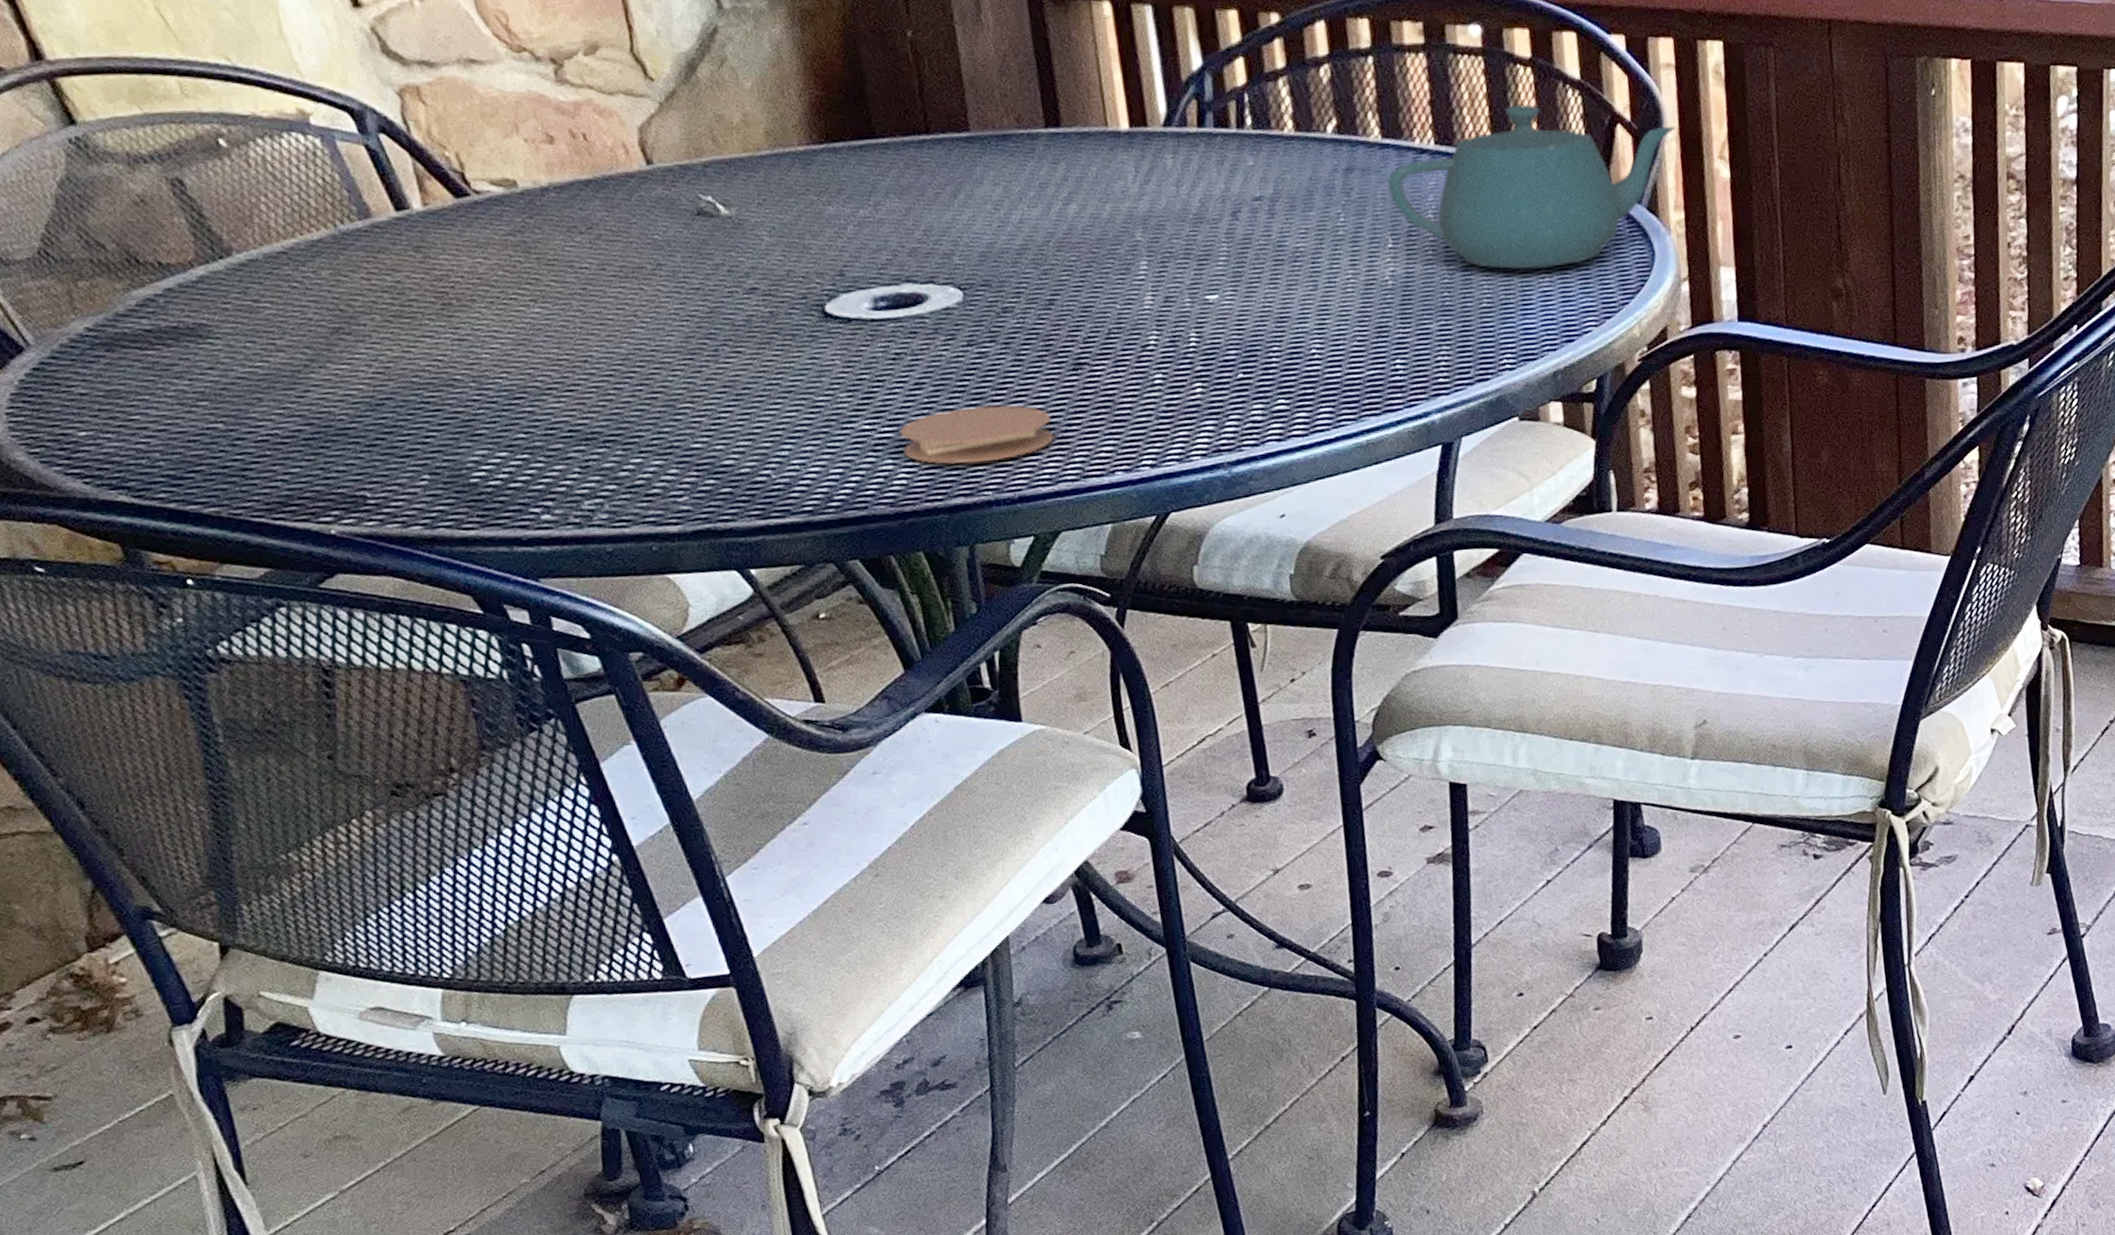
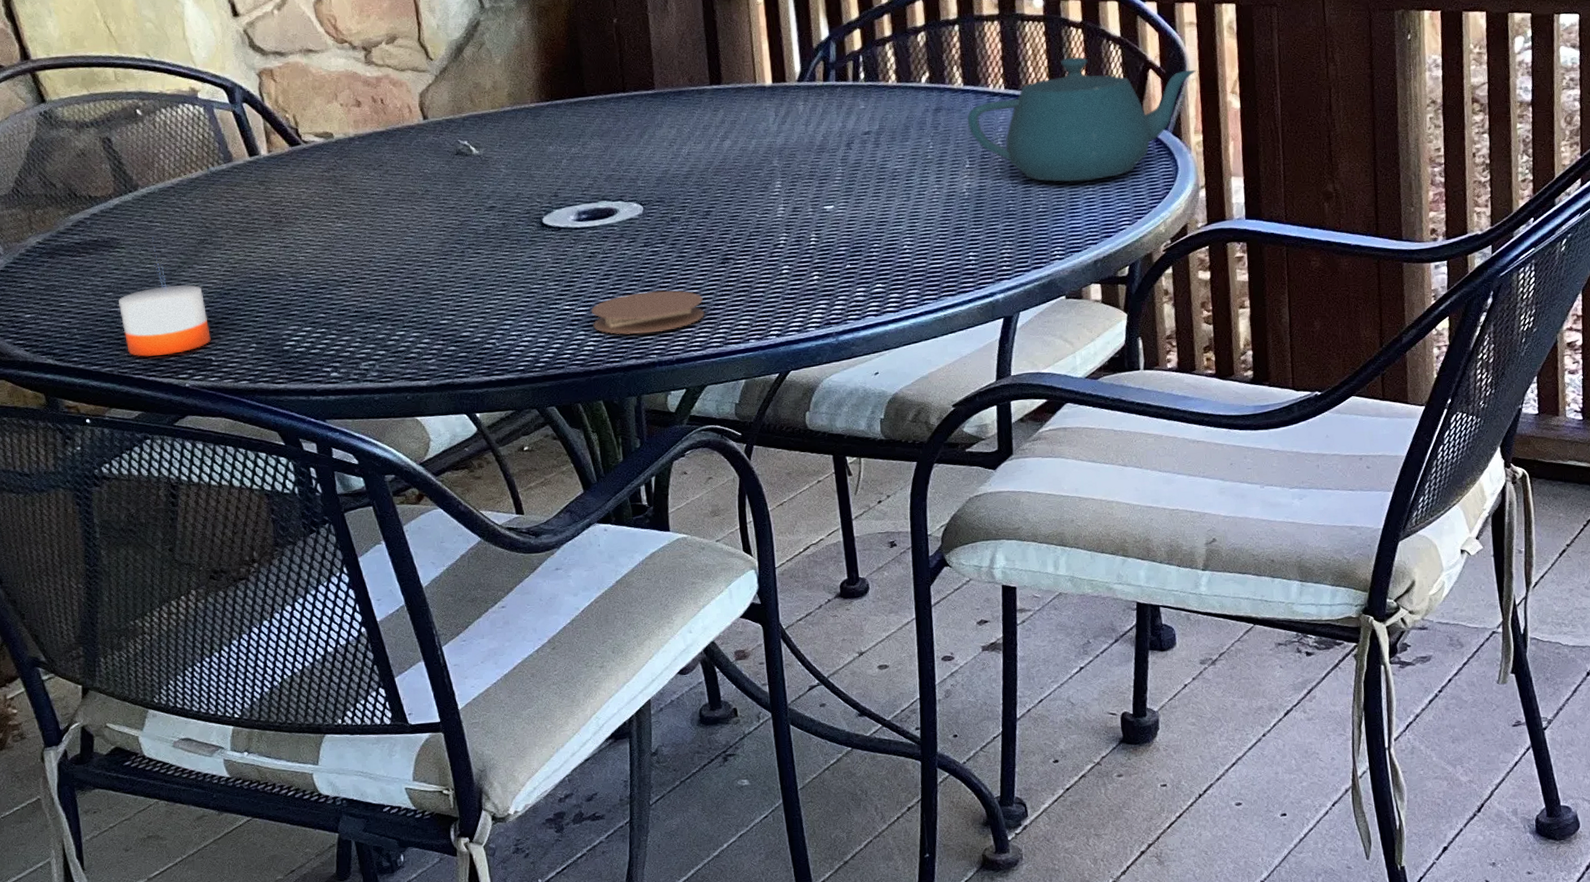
candle: none [219,361,363,492] -> present [119,263,211,357]

